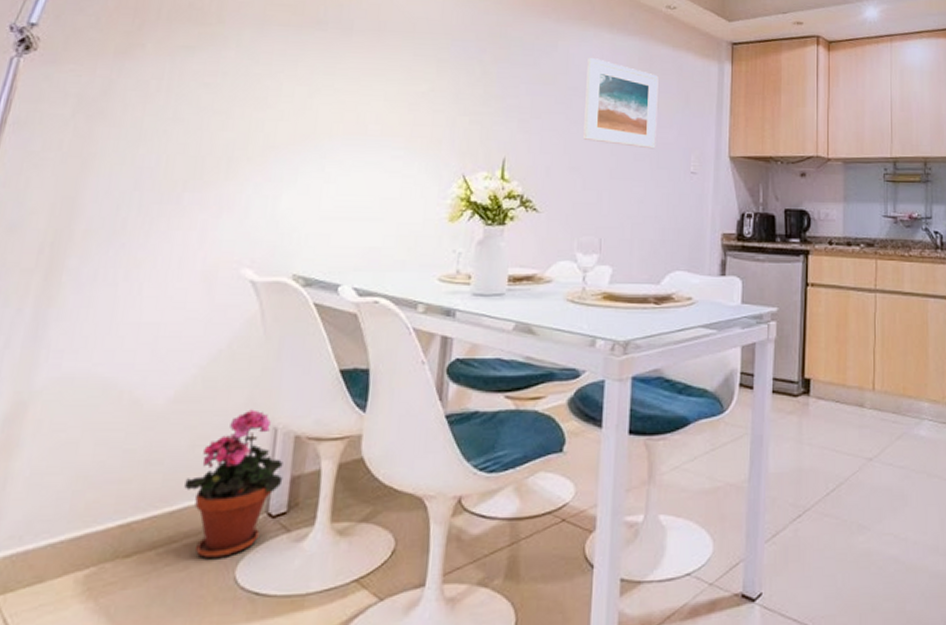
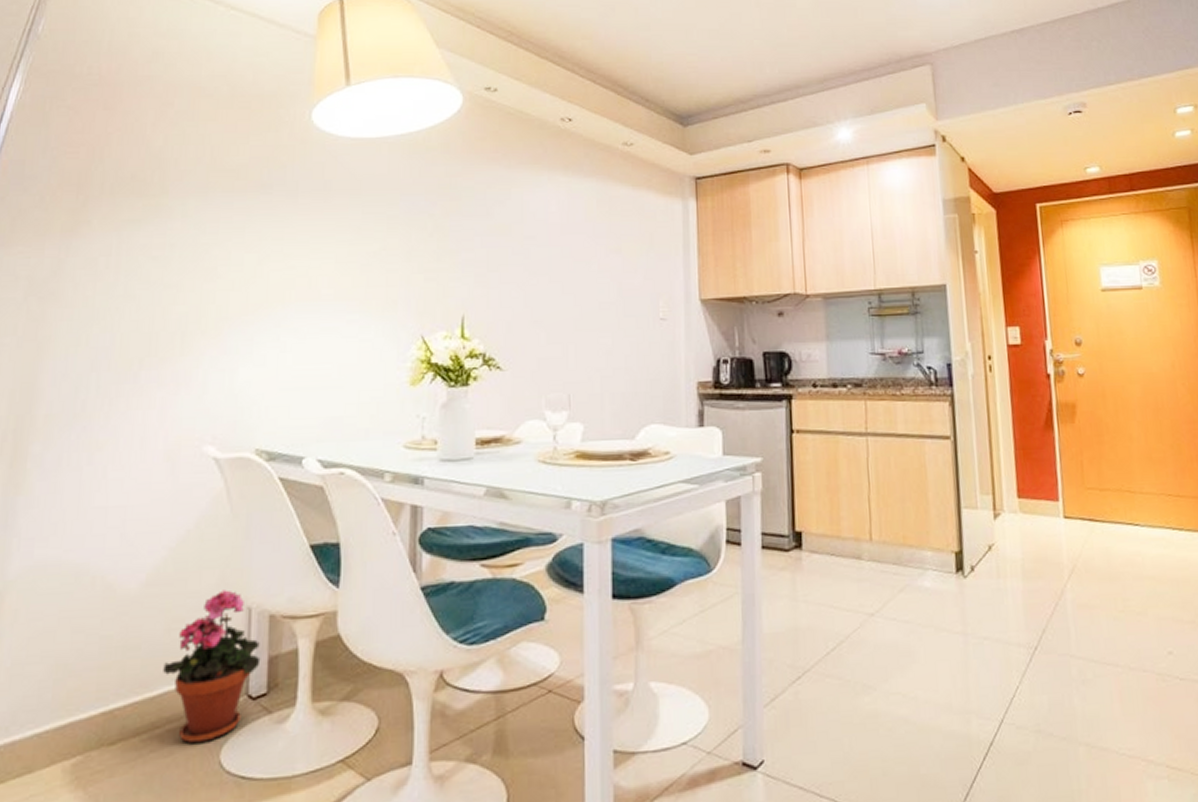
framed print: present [583,57,659,149] -> none [543,203,621,297]

